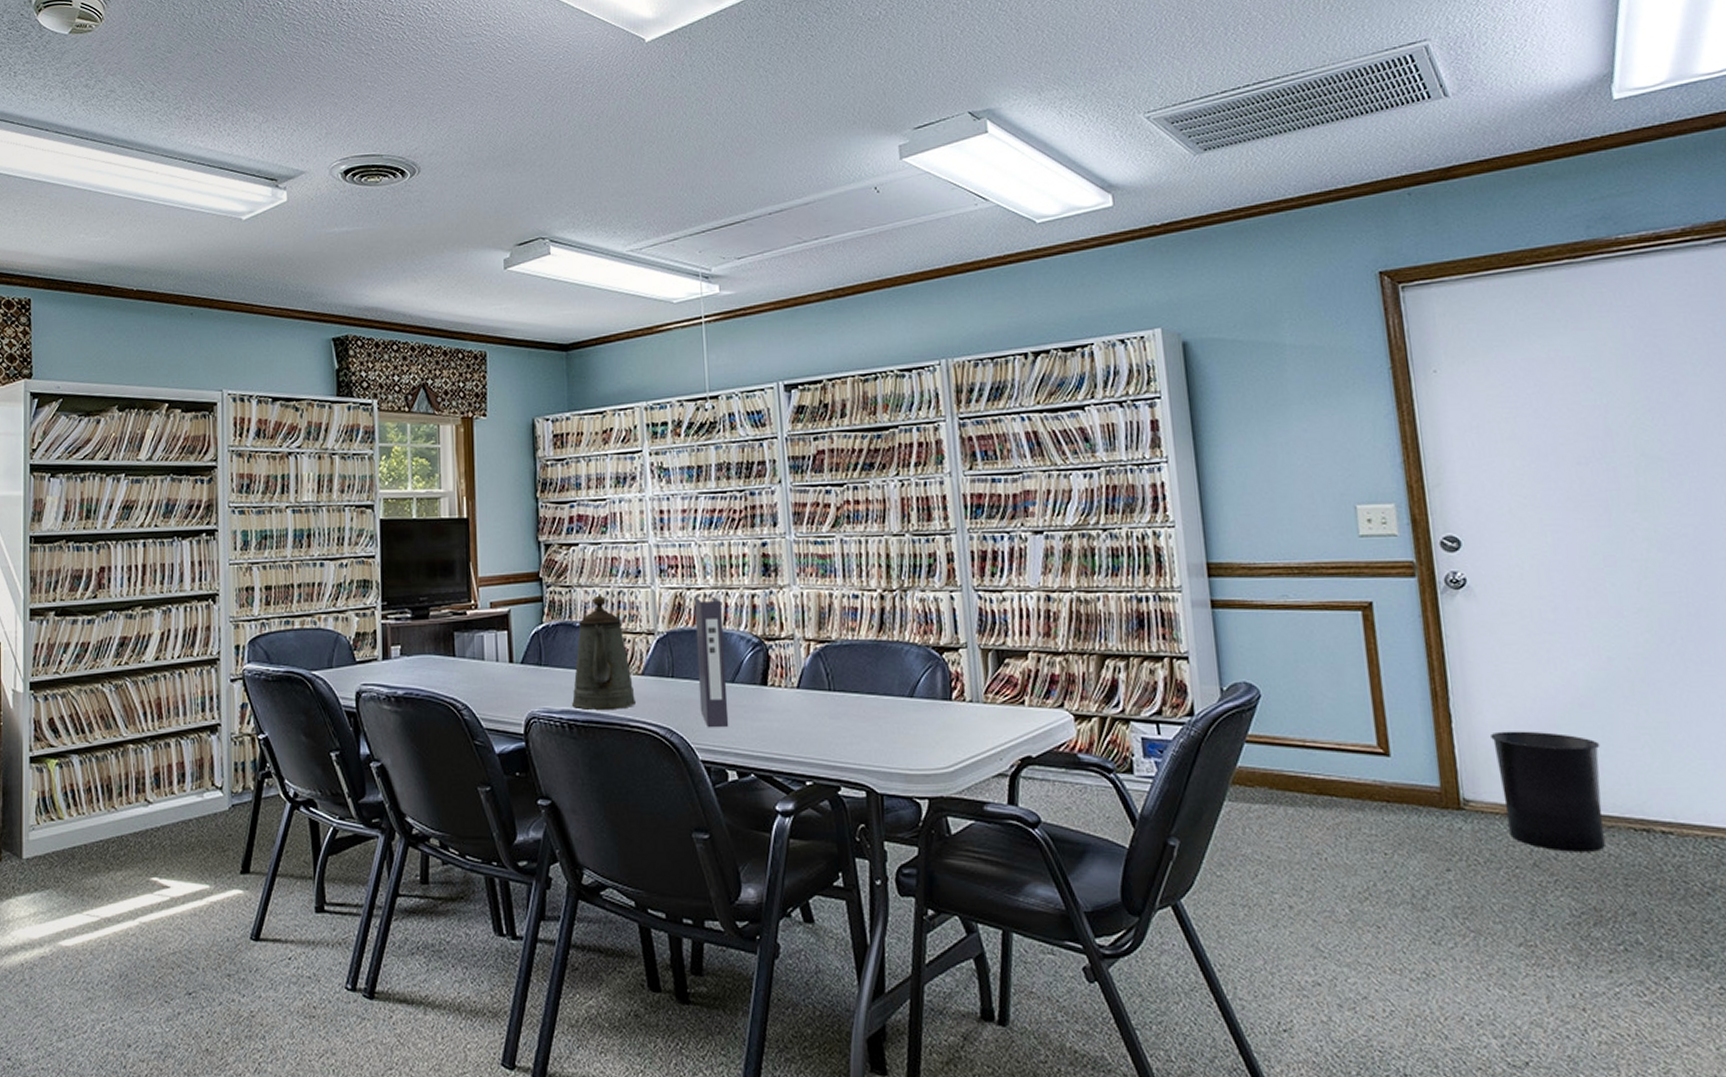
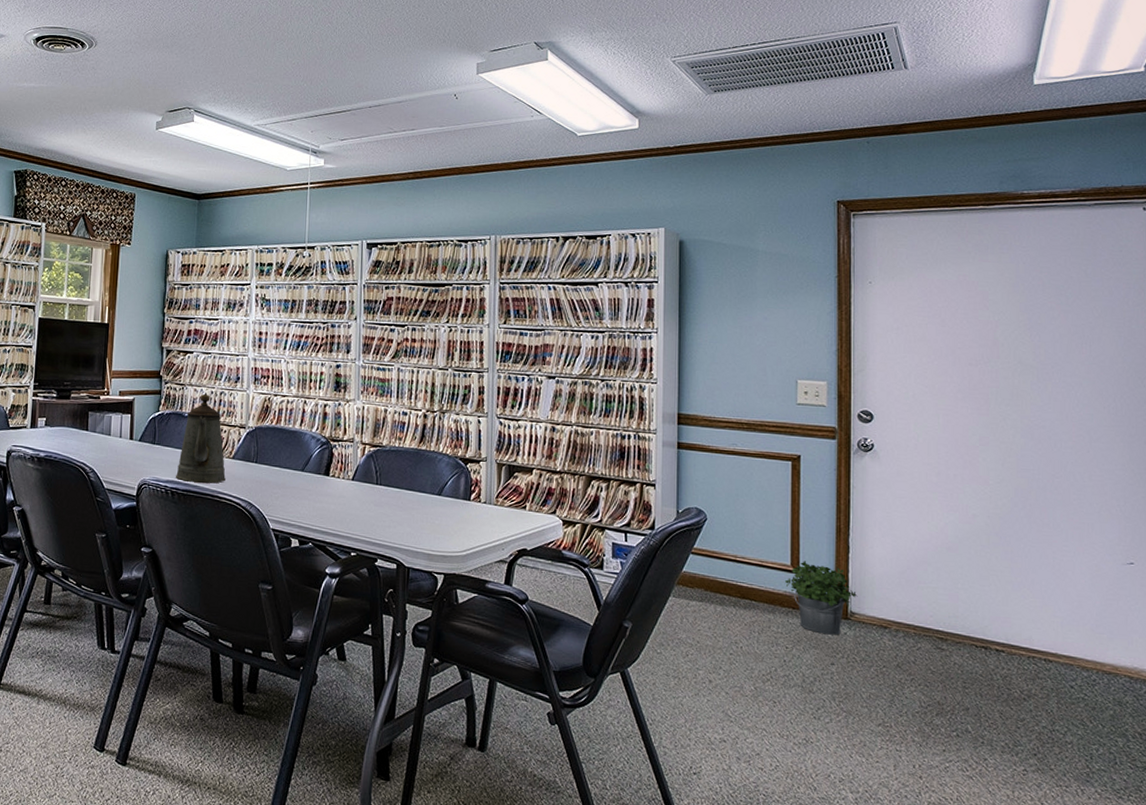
binder: present [694,596,729,728] -> none [275,402,300,506]
potted plant: none [1373,738,1471,832] -> present [785,561,858,635]
waste bin: present [1490,731,1605,852] -> none [877,563,959,660]

